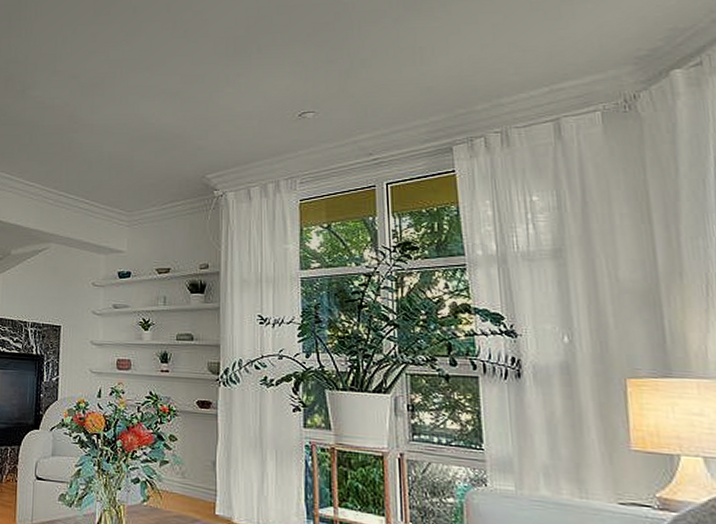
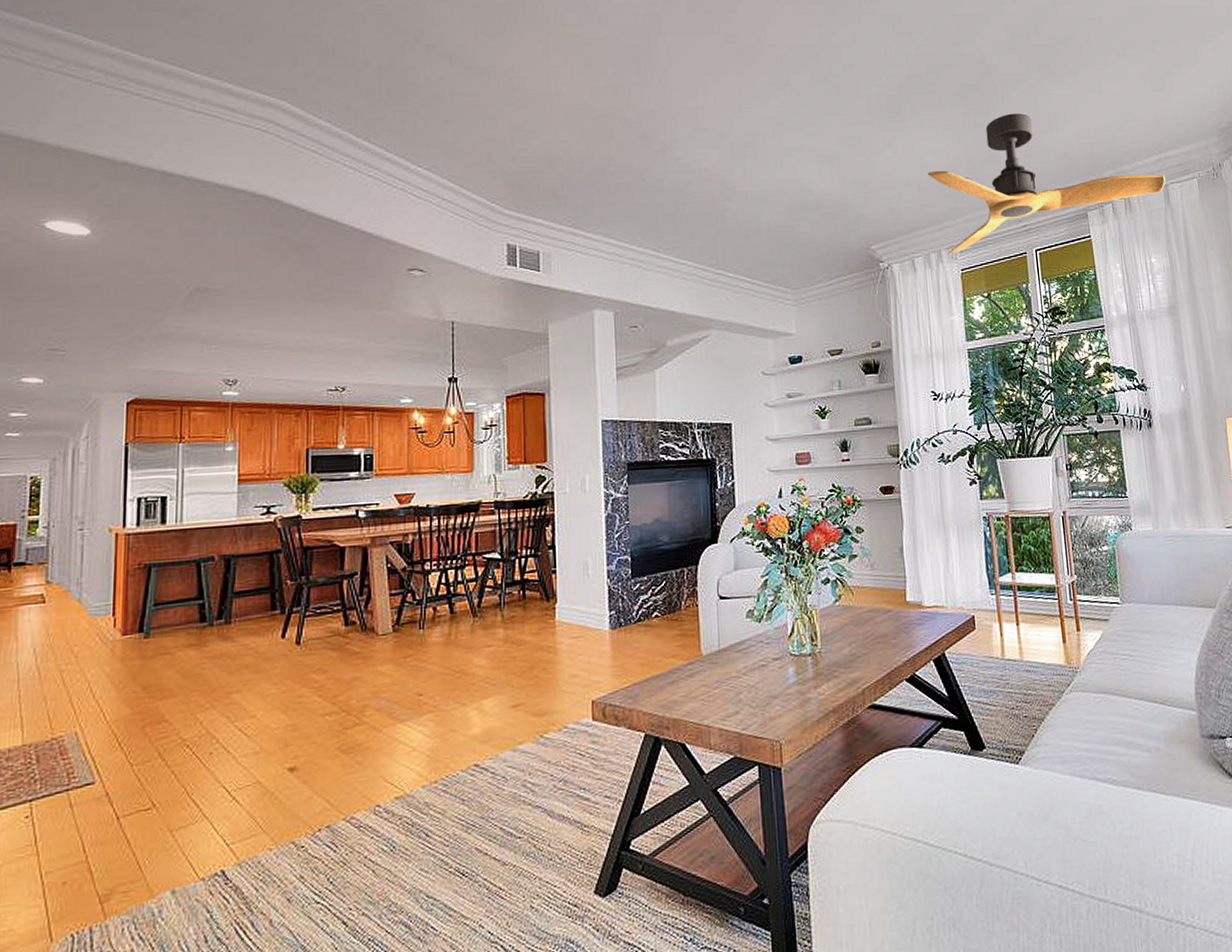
ceiling fan: none [270,48,558,185] -> present [927,113,1166,254]

